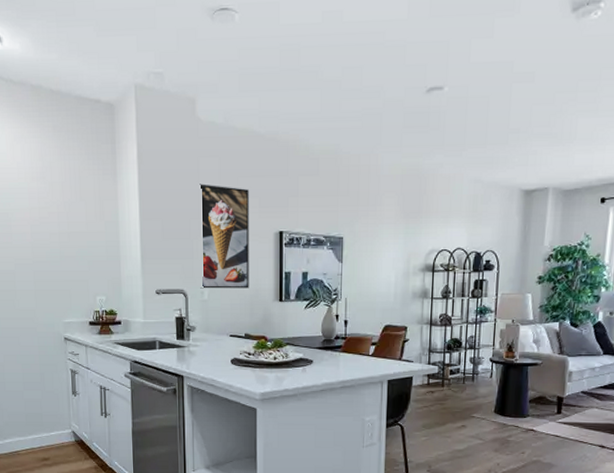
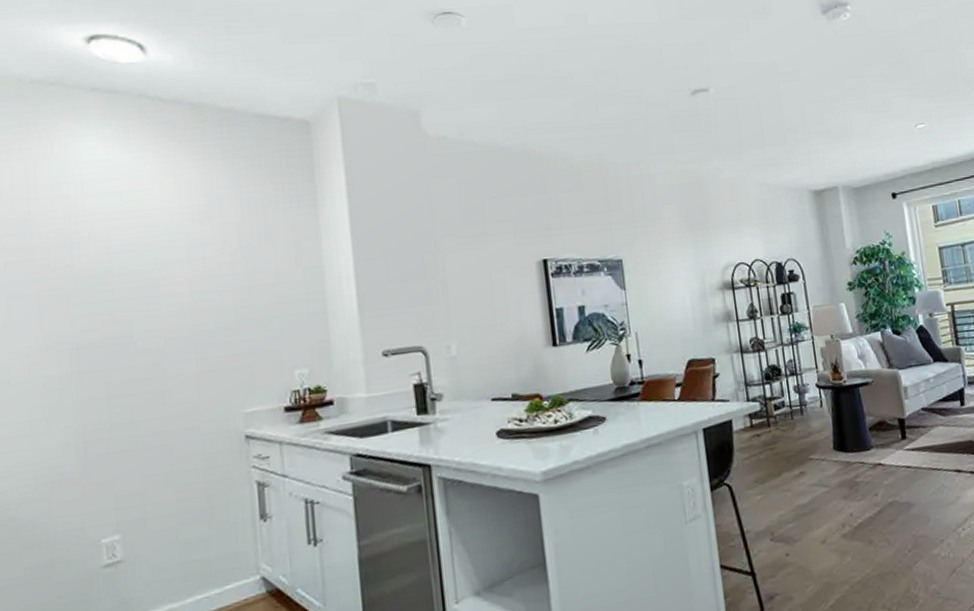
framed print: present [200,184,249,289] -> none [433,210,511,342]

